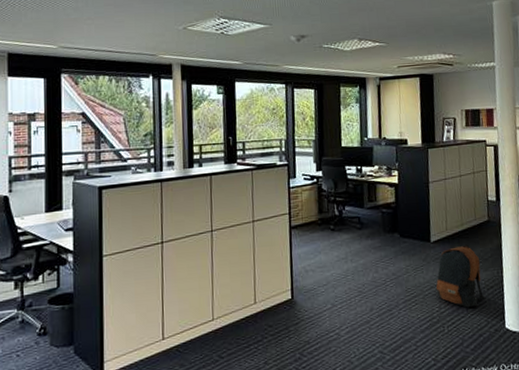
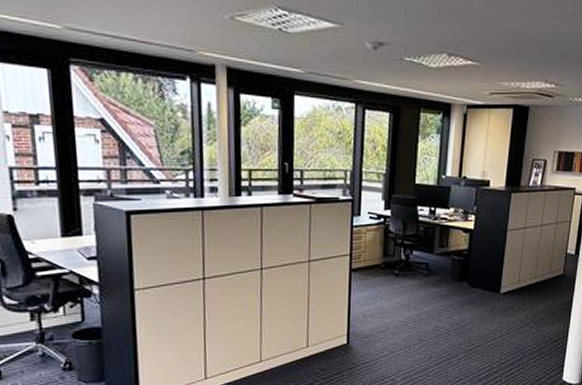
backpack: present [436,243,486,308] -> none [500,296,549,360]

